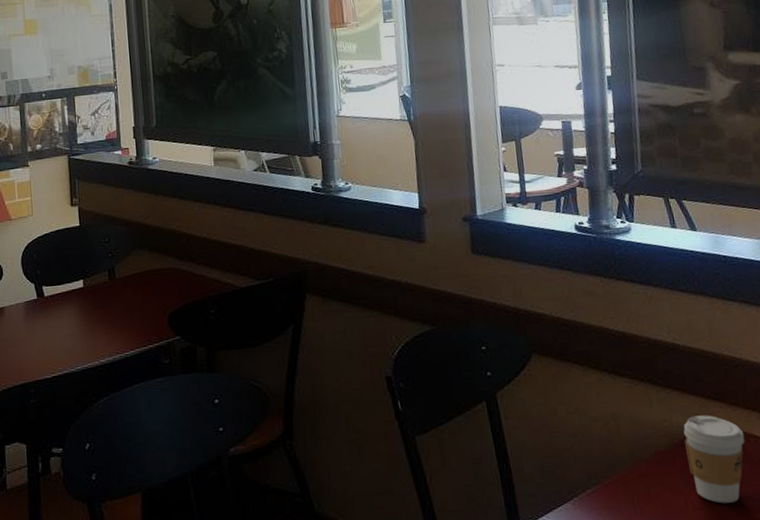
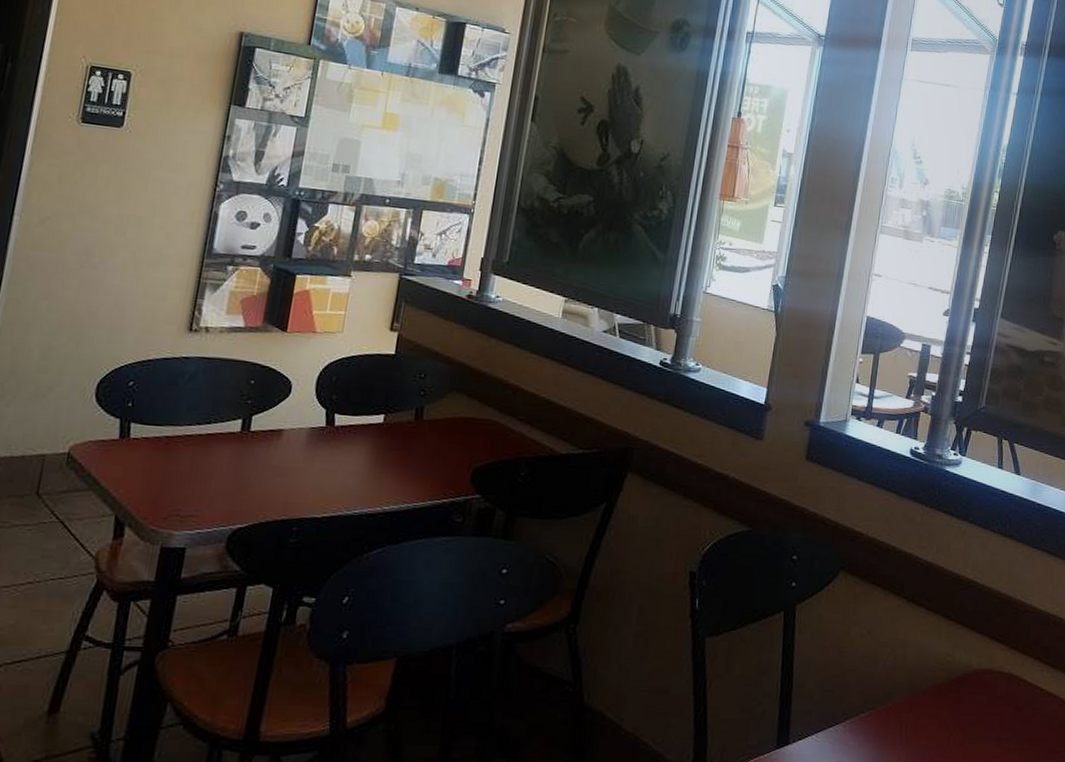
coffee cup: present [683,415,745,504] -> none [960,654,1017,743]

